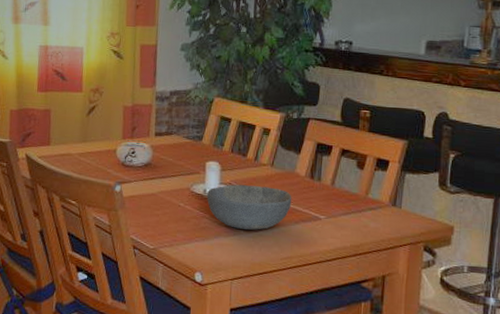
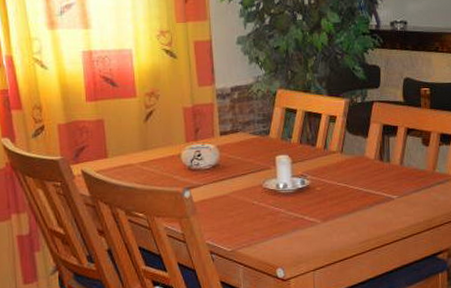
bowl: present [206,184,292,230] -> none [279,174,365,219]

